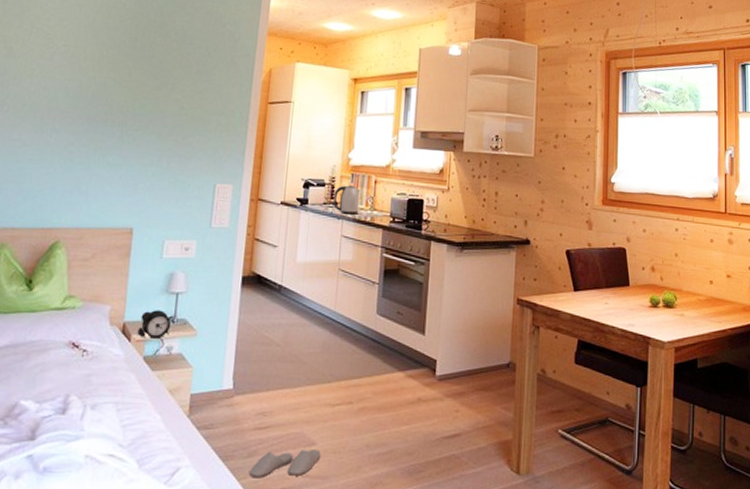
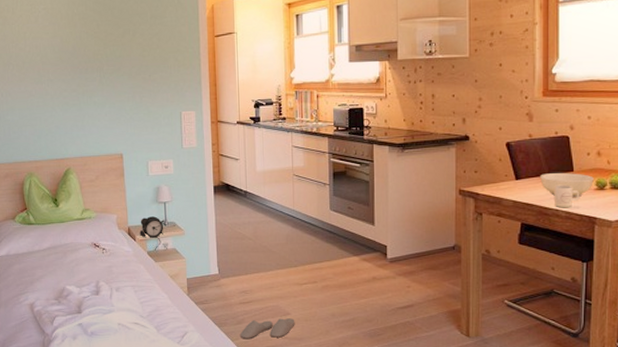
kettle: present [333,185,361,215] -> none [282,101,305,127]
bowl: none [598,286,648,314] -> present [540,173,594,197]
mug: none [610,299,635,326] -> present [553,184,580,208]

